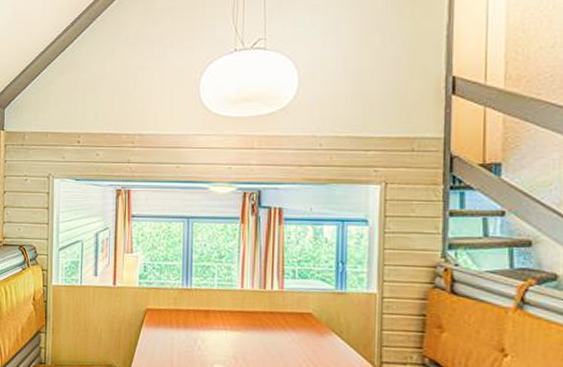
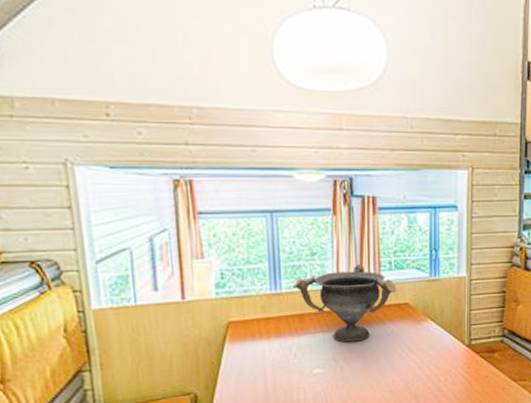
decorative bowl: none [201,269,300,344] -> present [292,263,397,342]

